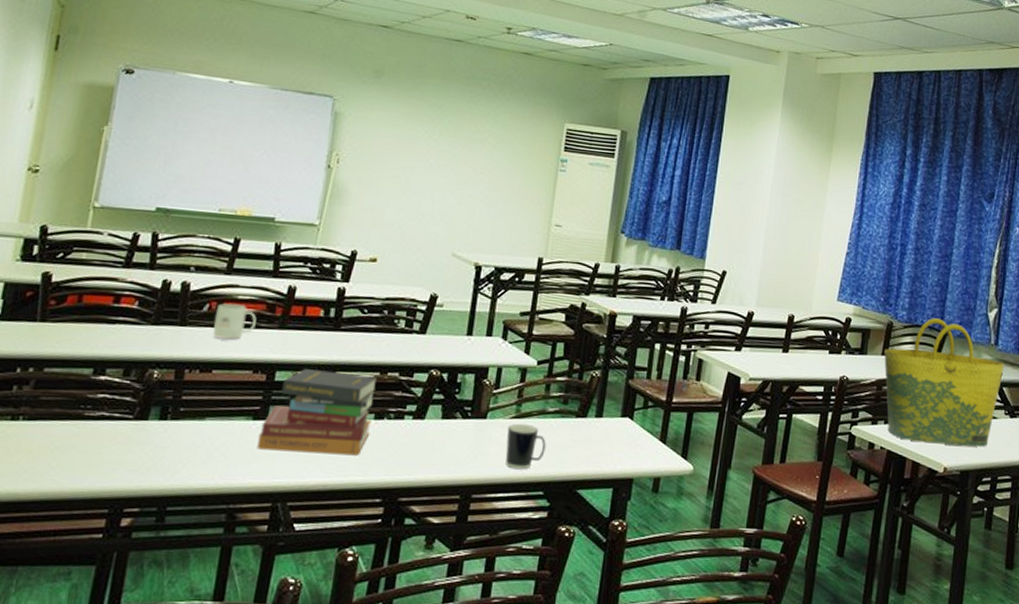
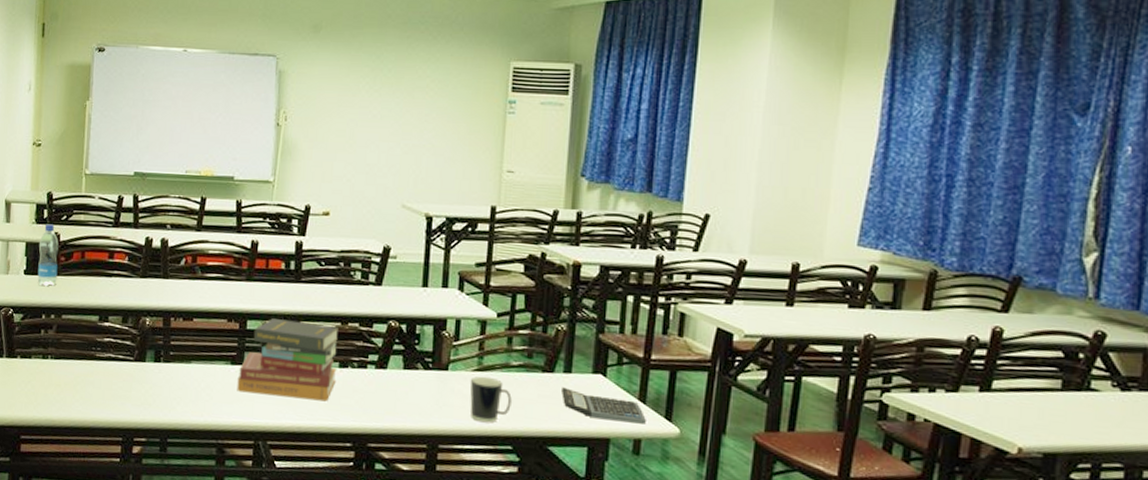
bottle: none [15,262,50,335] -> present [37,224,59,287]
mug: present [212,303,257,340] -> none [190,258,226,291]
calculator: none [592,431,665,463] -> present [562,387,646,424]
tote bag: present [884,318,1005,447] -> none [926,265,1111,426]

